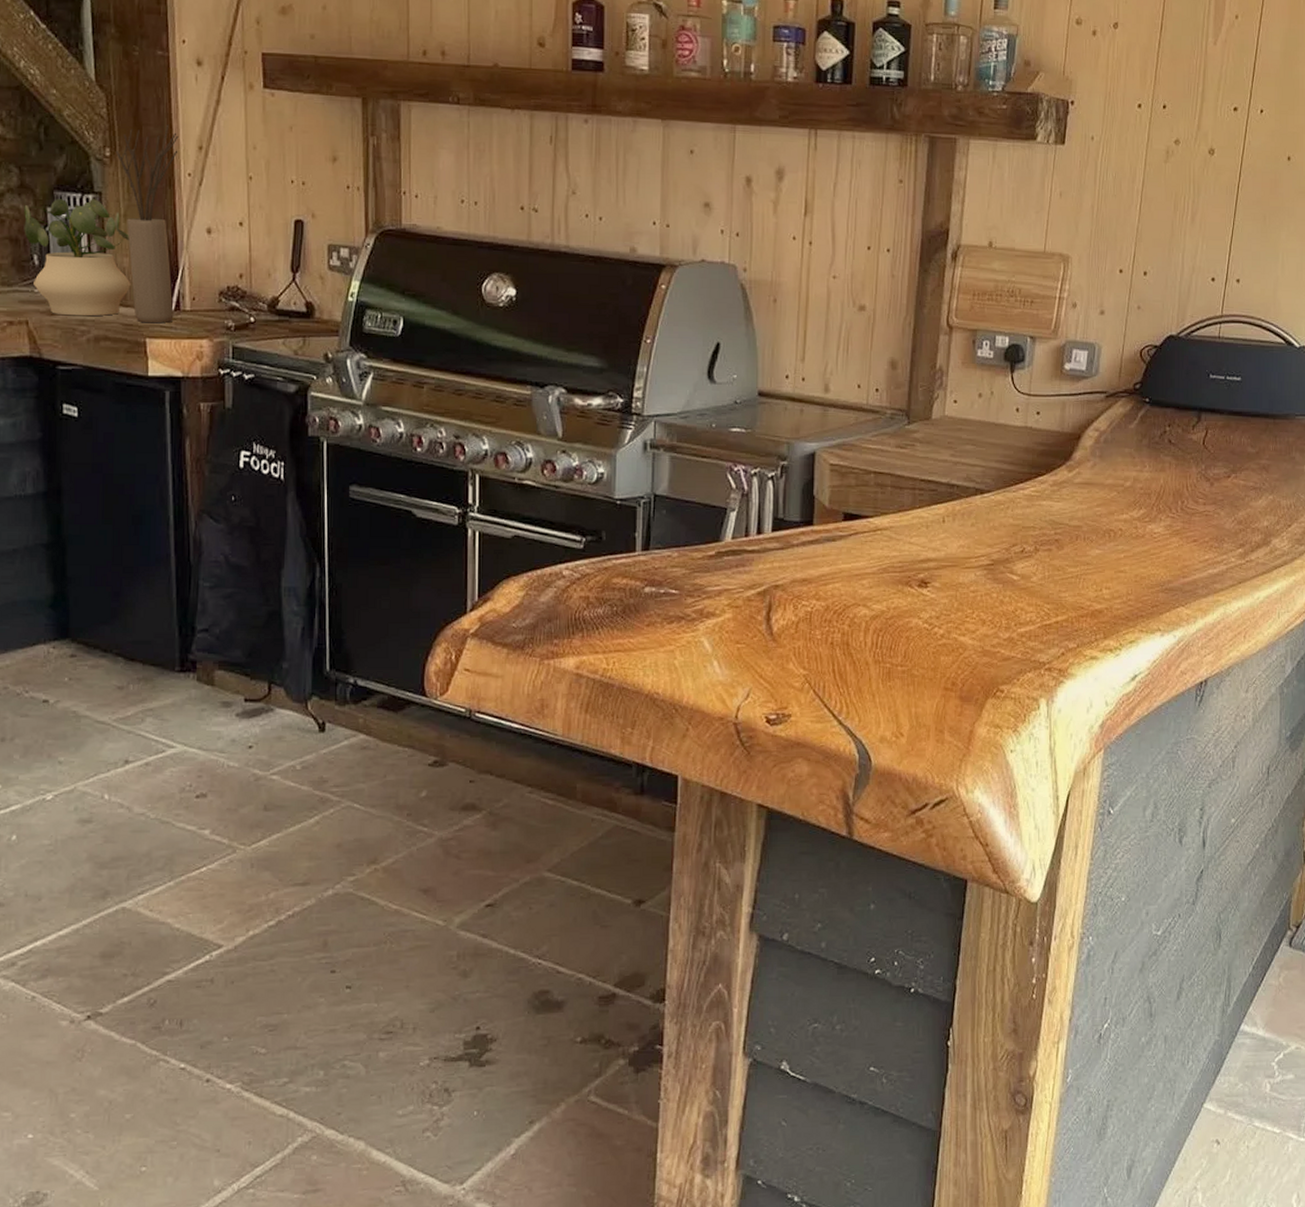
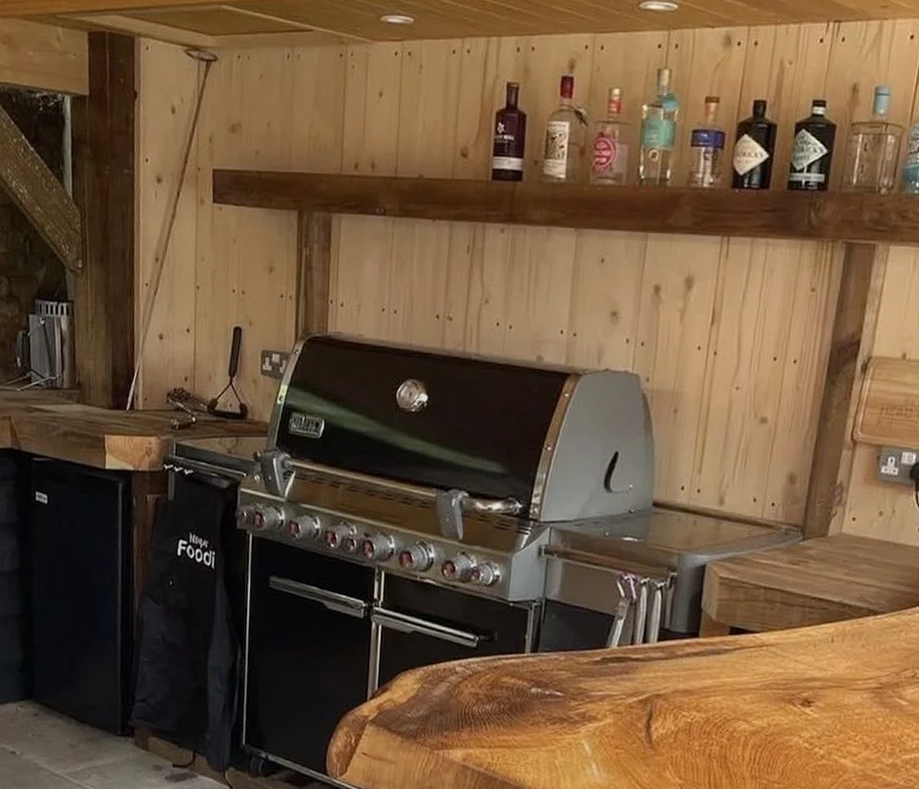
potted plant: present [24,199,131,317] -> none [10,307,95,414]
vase: present [116,124,179,324] -> none [87,238,139,422]

